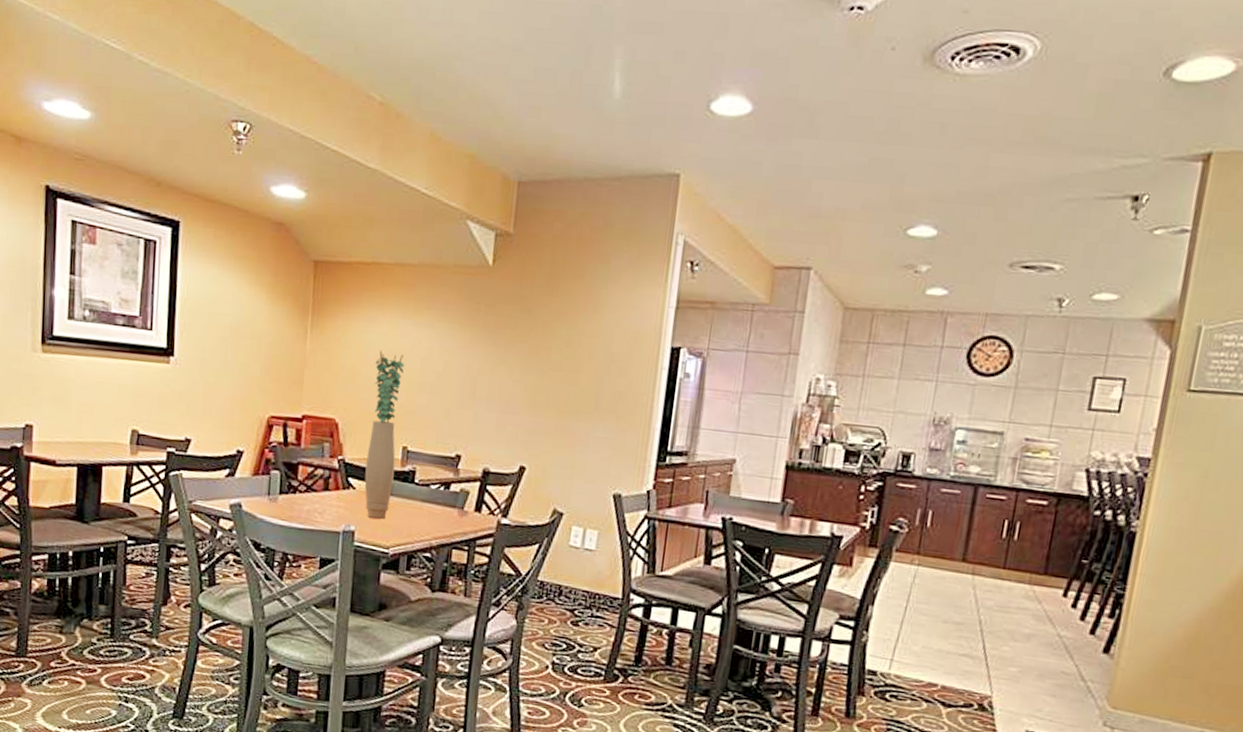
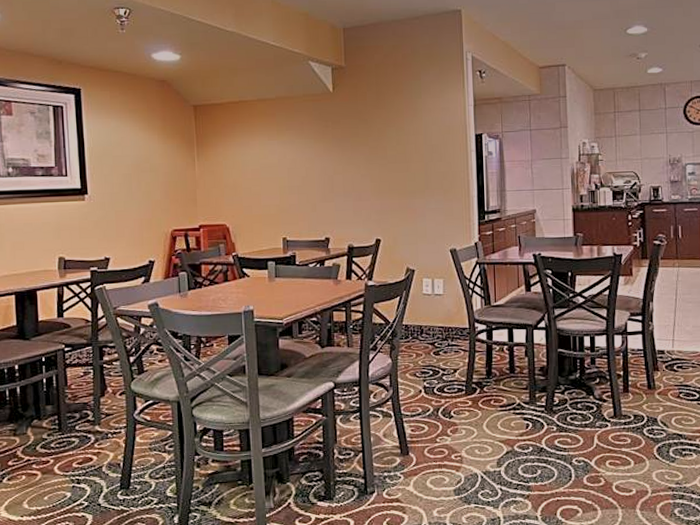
vase: present [364,350,405,519] -> none [252,166,279,297]

